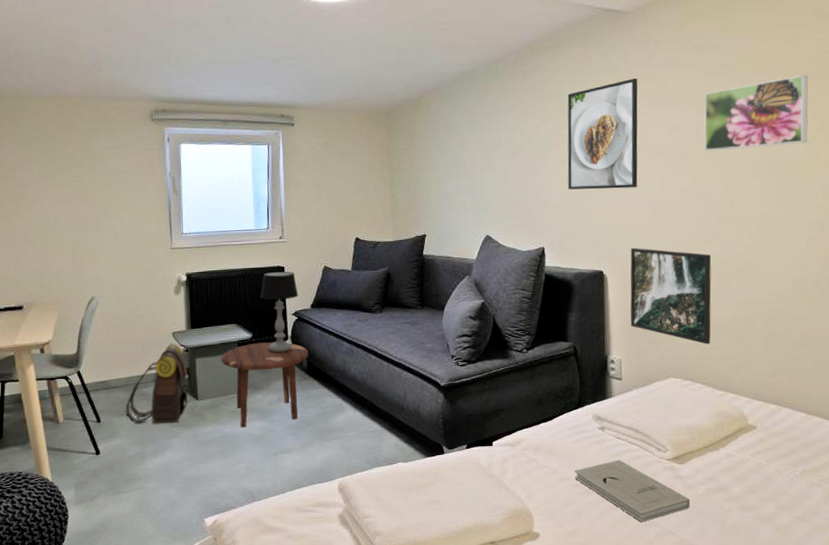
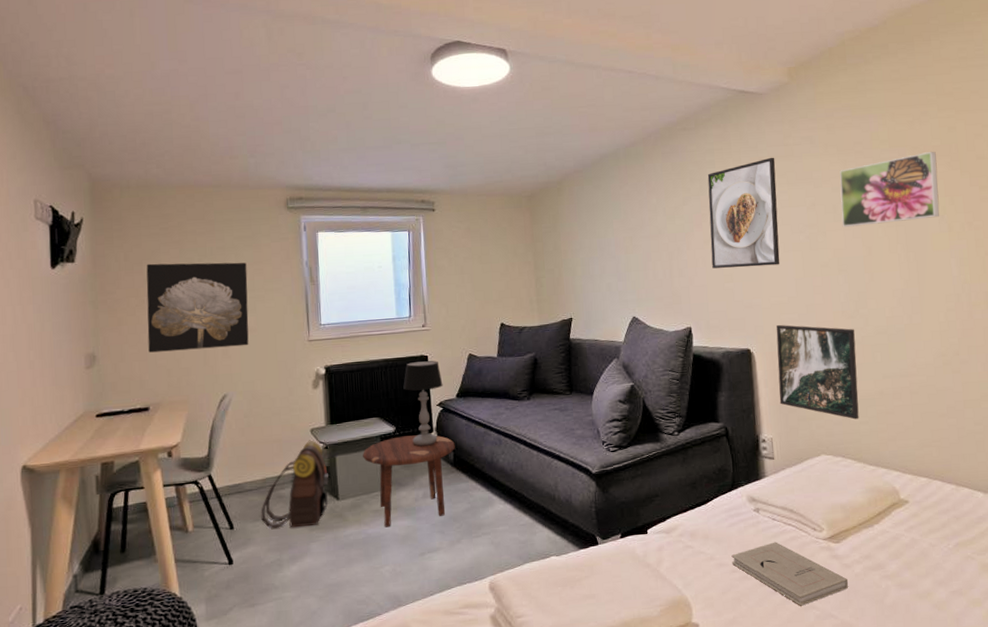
wall art: none [20,170,115,255] -> present [146,262,249,353]

